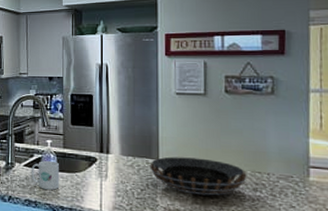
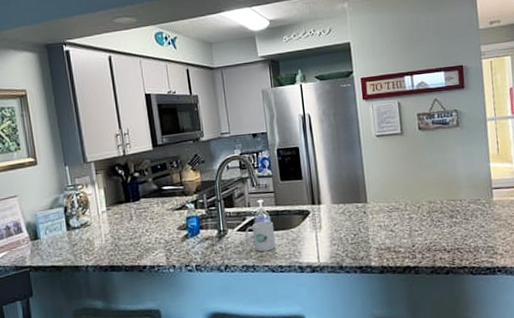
decorative bowl: present [150,156,247,196] -> none [359,195,444,231]

